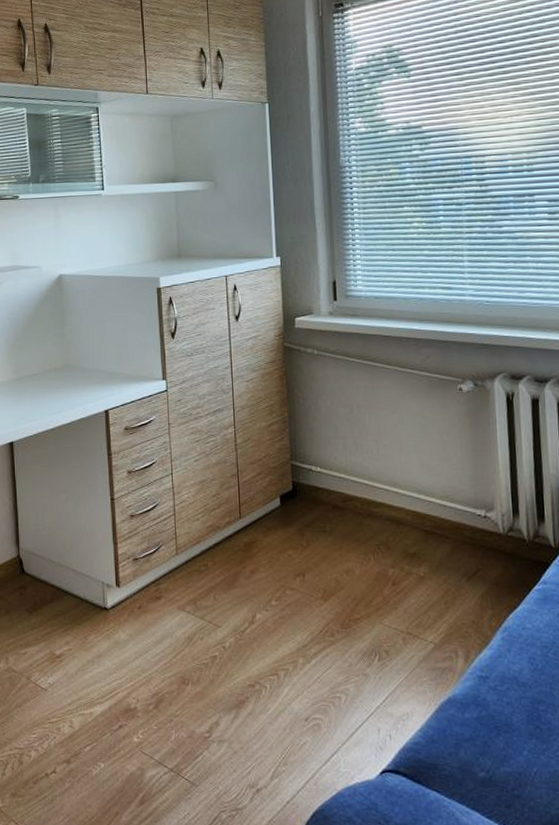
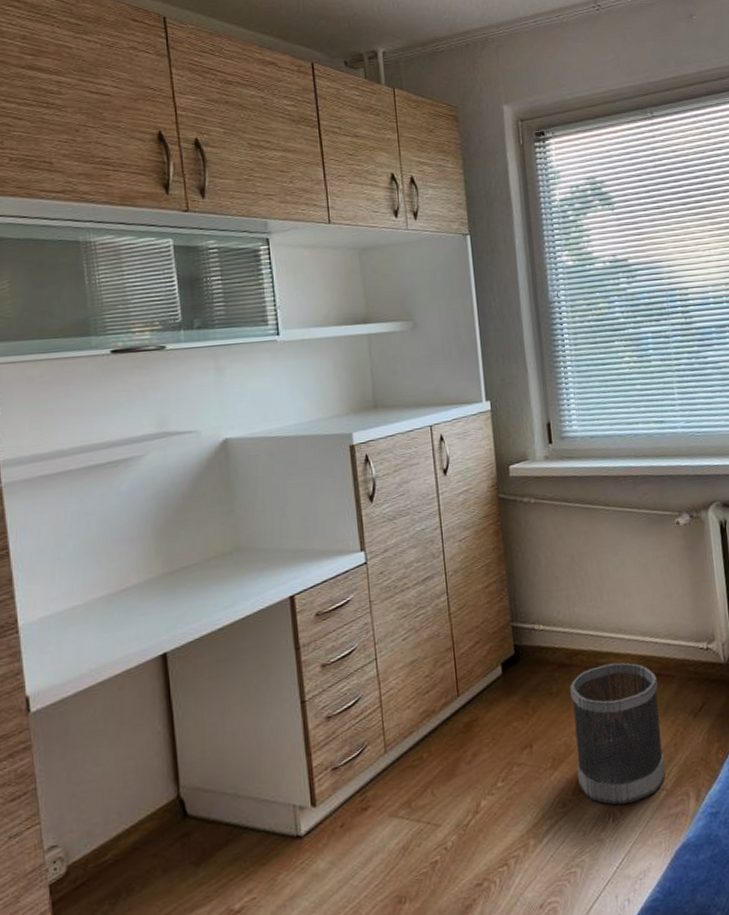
wastebasket: none [343,514,435,648] -> present [570,662,666,805]

